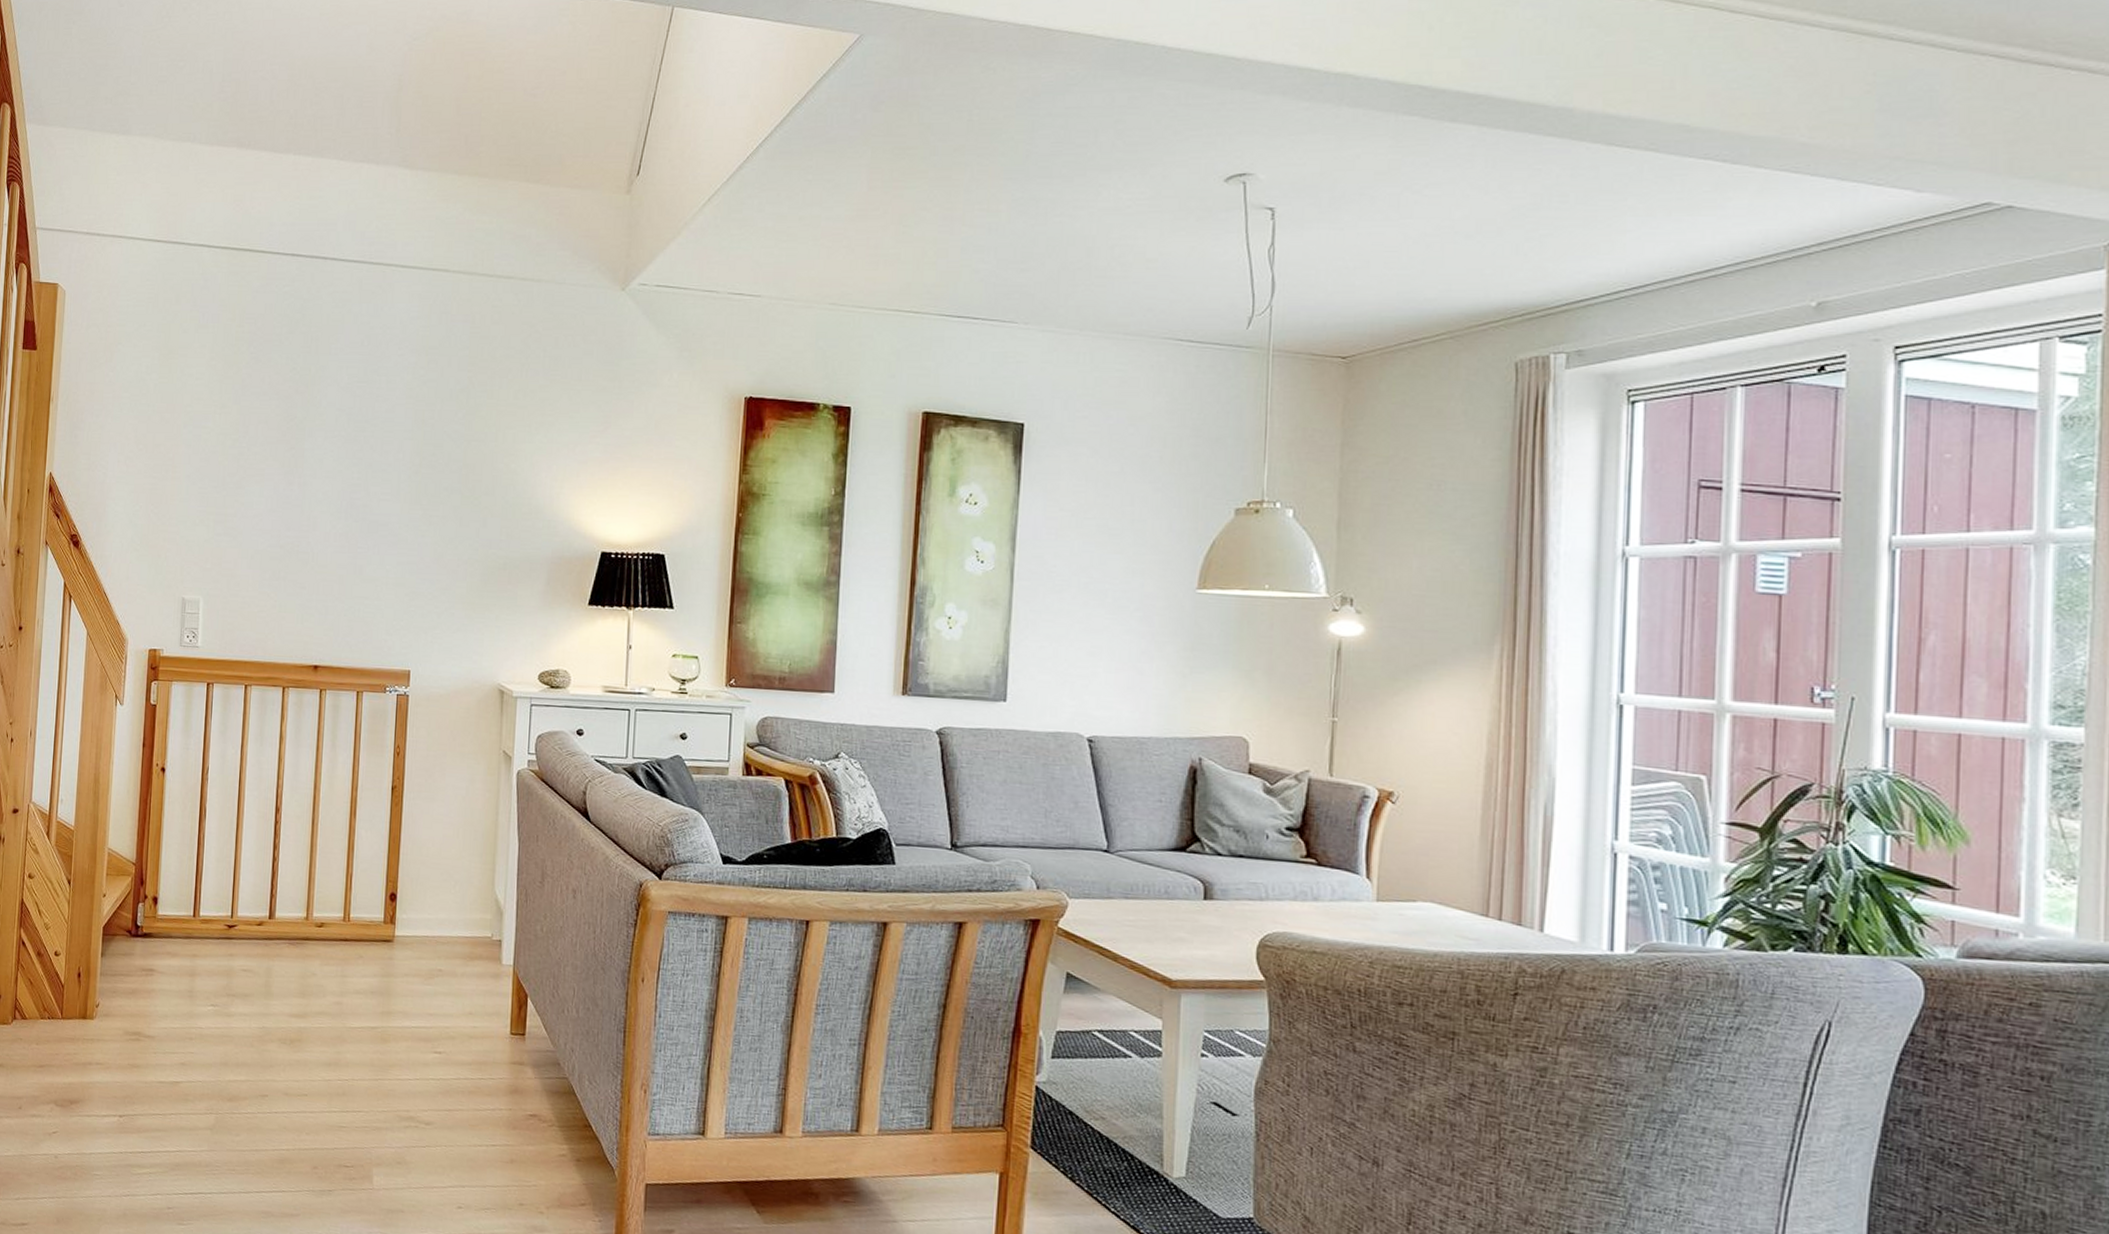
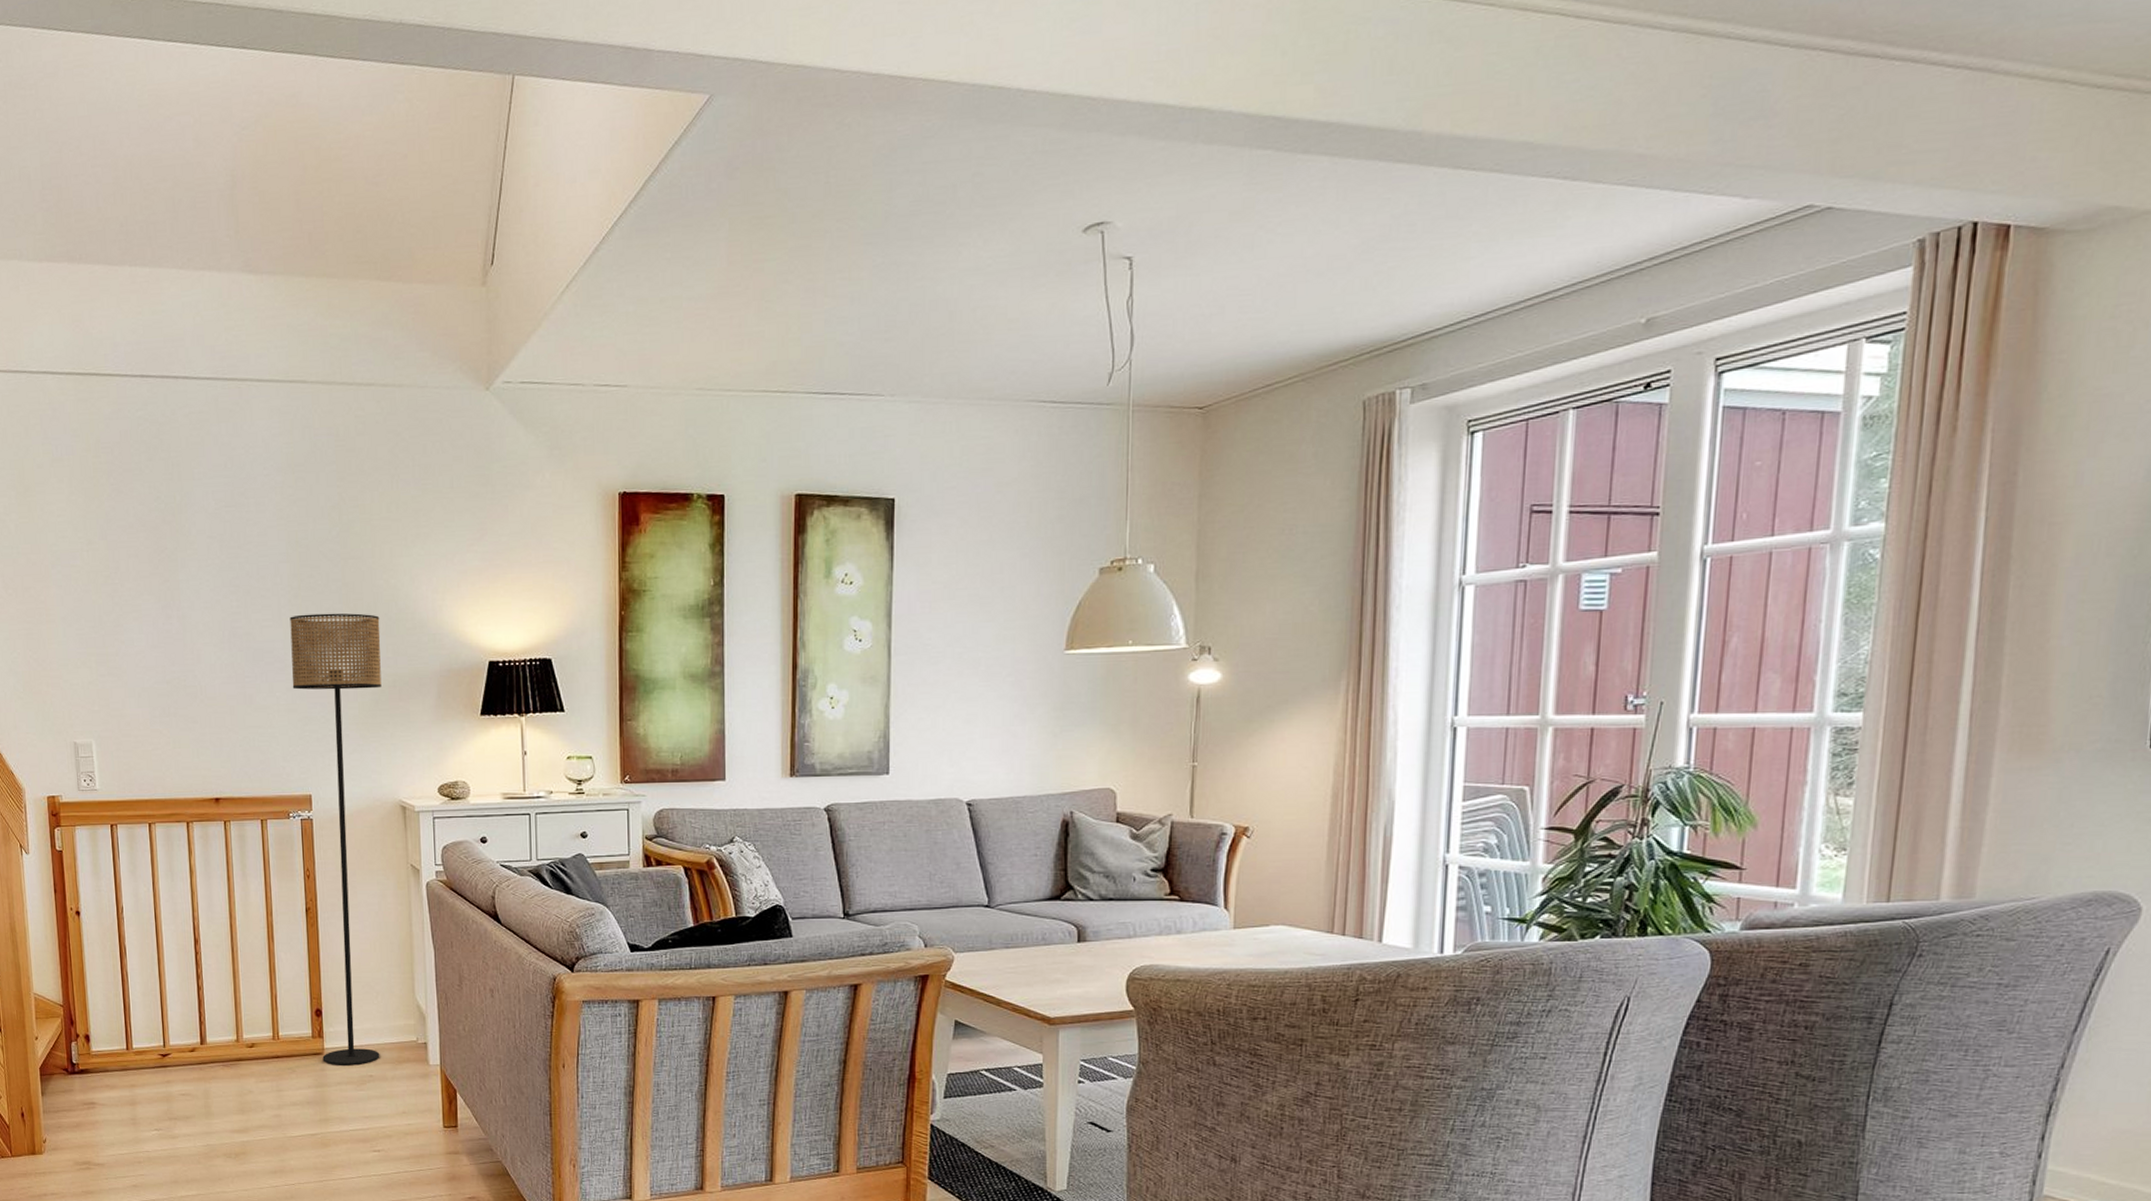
floor lamp: none [392,491,497,957] -> present [290,613,382,1066]

